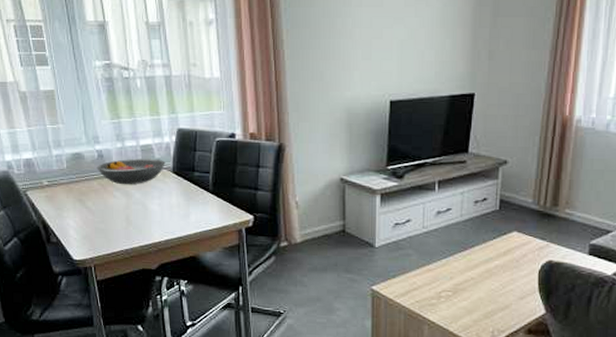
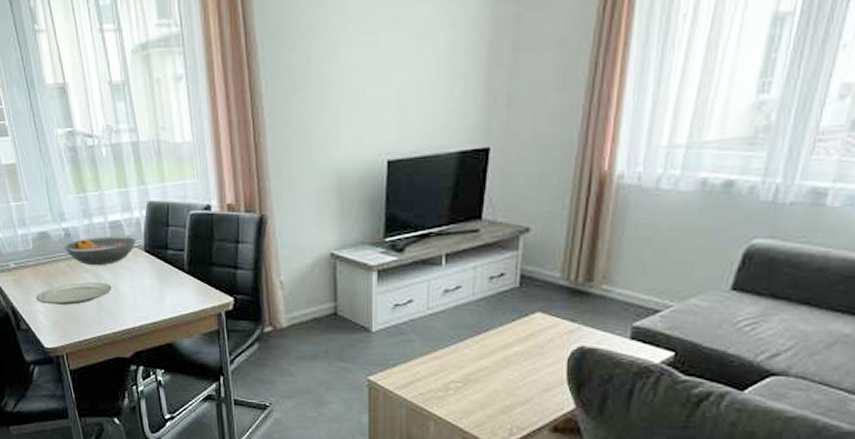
plate: none [67,200,141,220] -> present [35,282,112,305]

